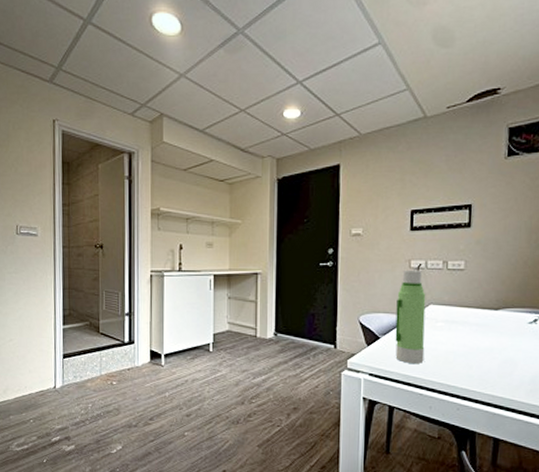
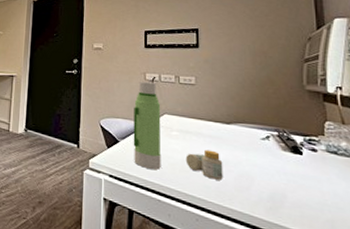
pill bottle: none [449,338,488,368] -> present [185,149,223,180]

